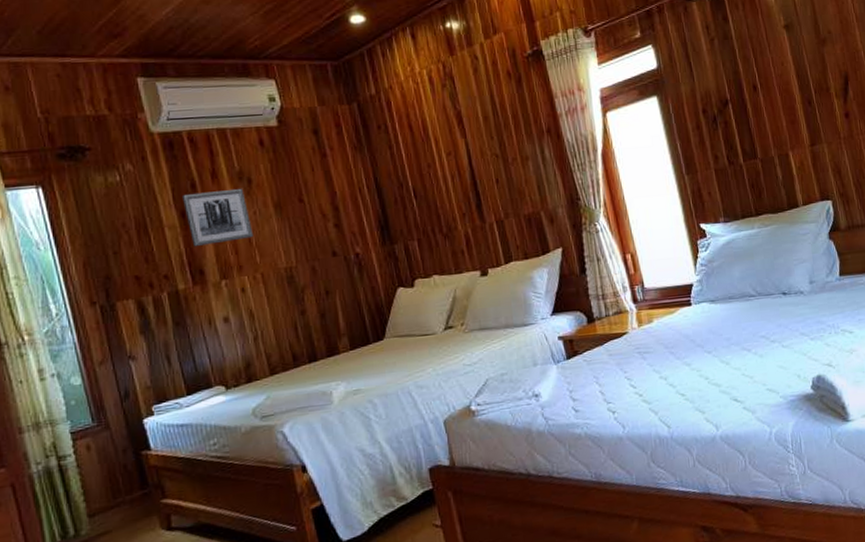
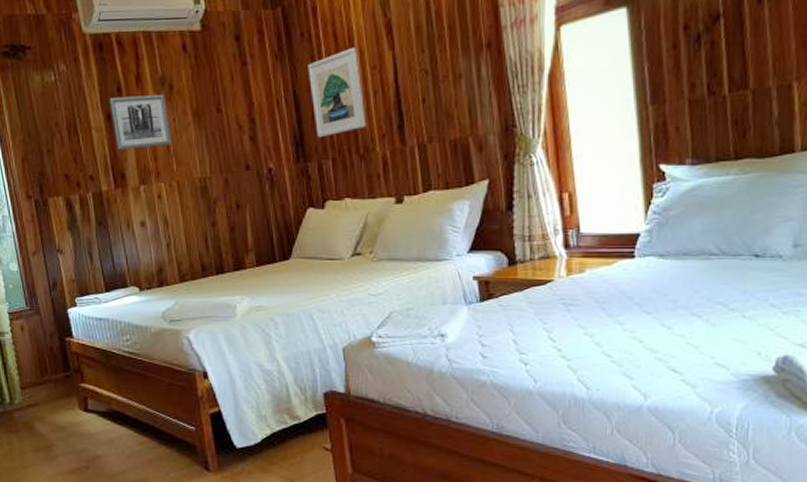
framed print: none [386,136,447,221] -> present [308,47,367,138]

